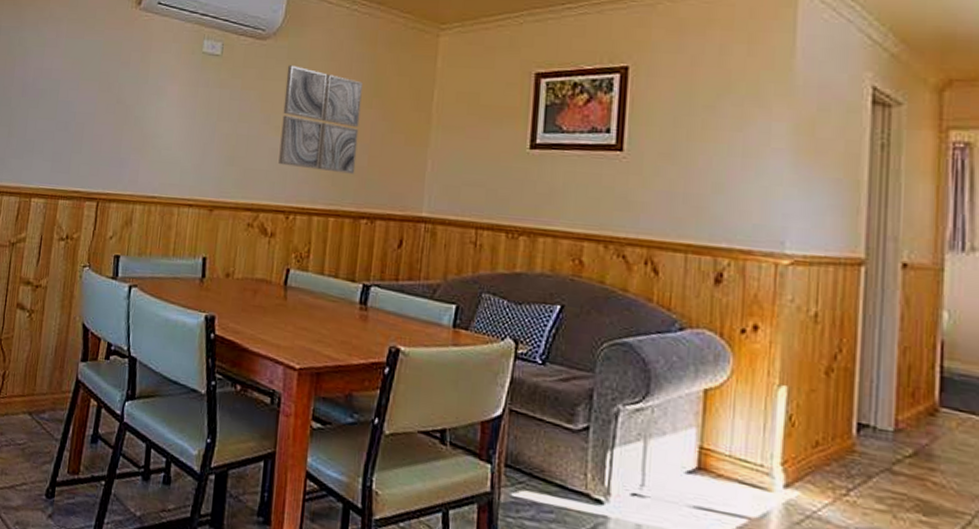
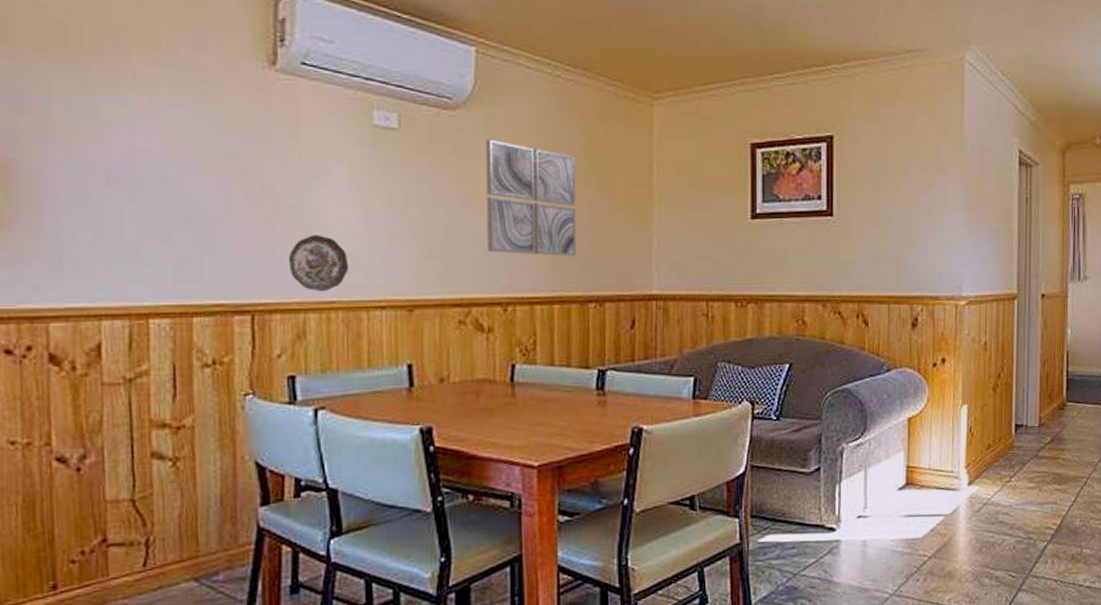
decorative plate: none [127,141,170,188] -> present [288,235,349,292]

